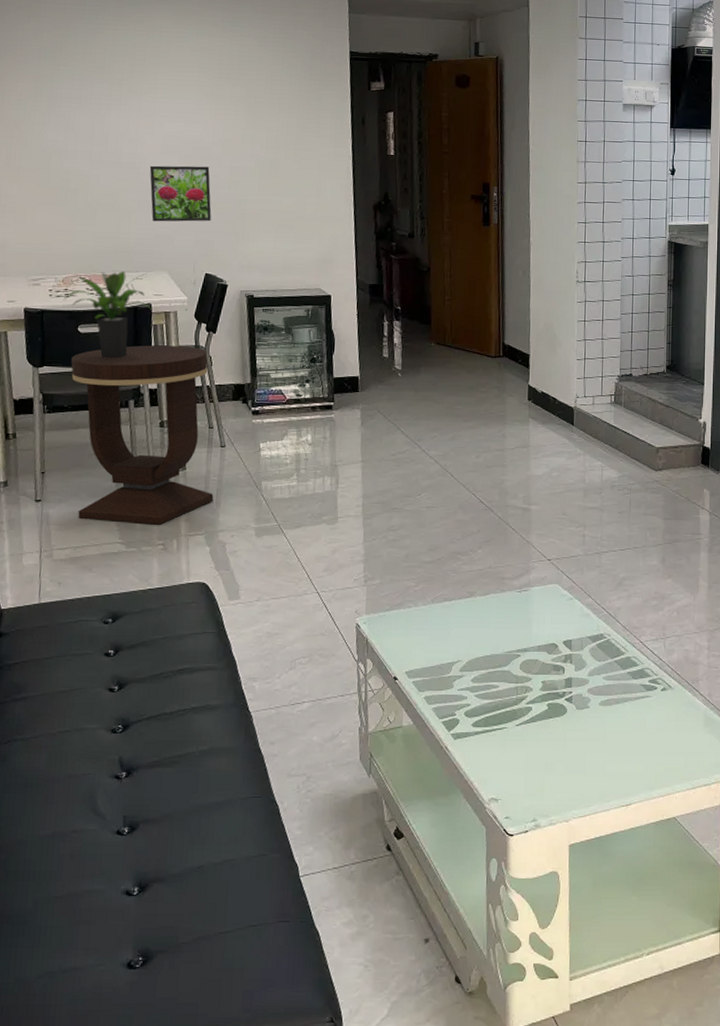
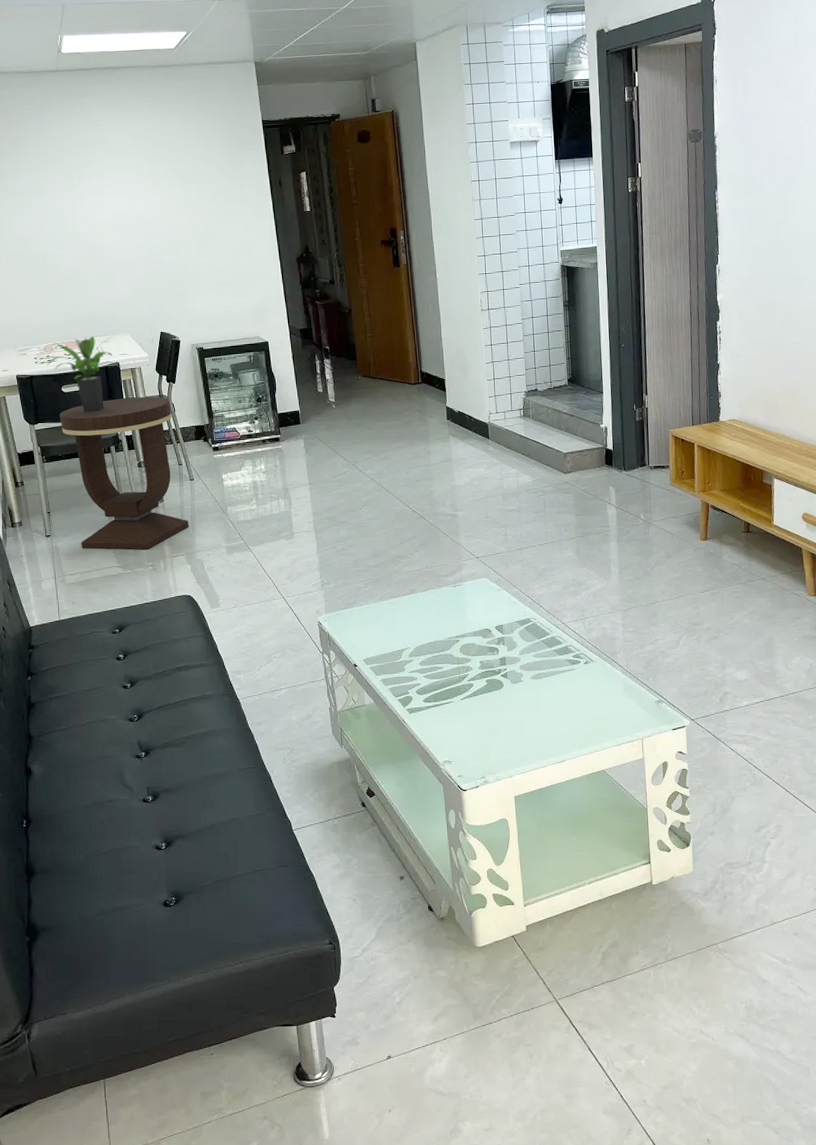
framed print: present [149,165,212,222] -> none [103,238,160,291]

